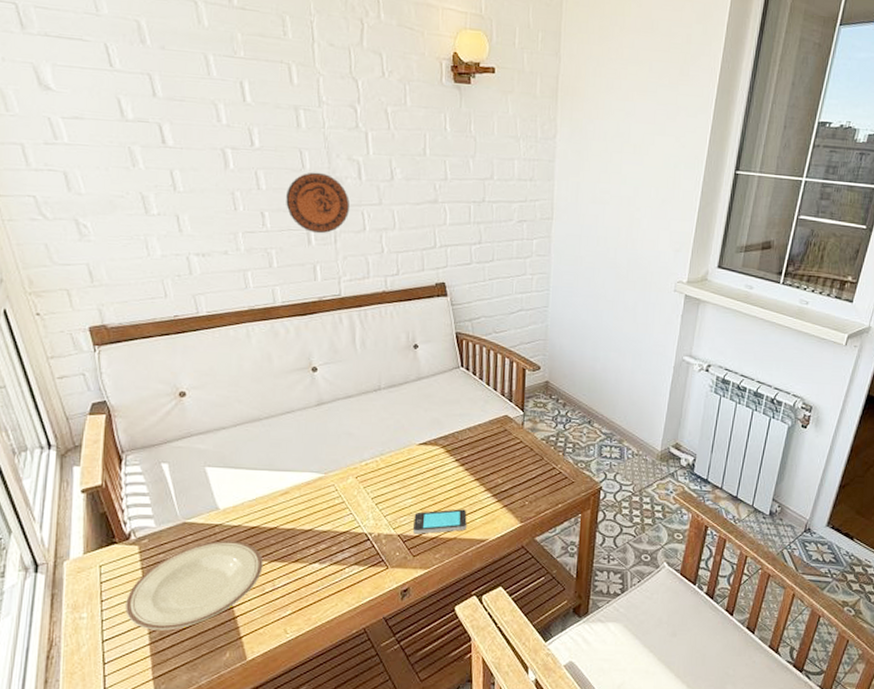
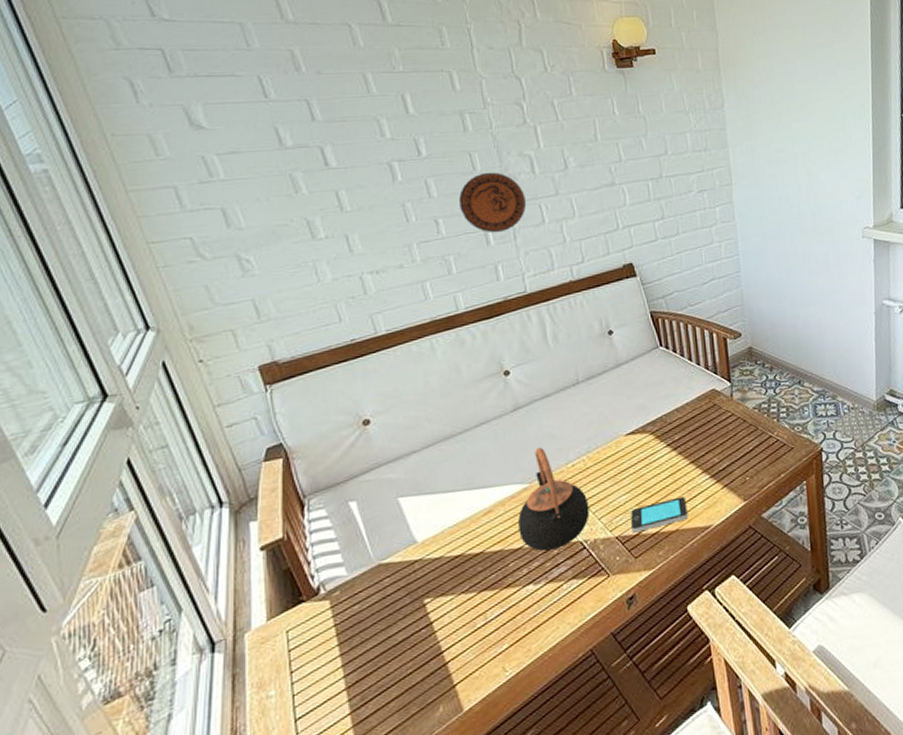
plate: present [125,540,263,631] -> none [320,574,472,697]
teapot: none [311,442,377,537] -> present [518,447,589,552]

